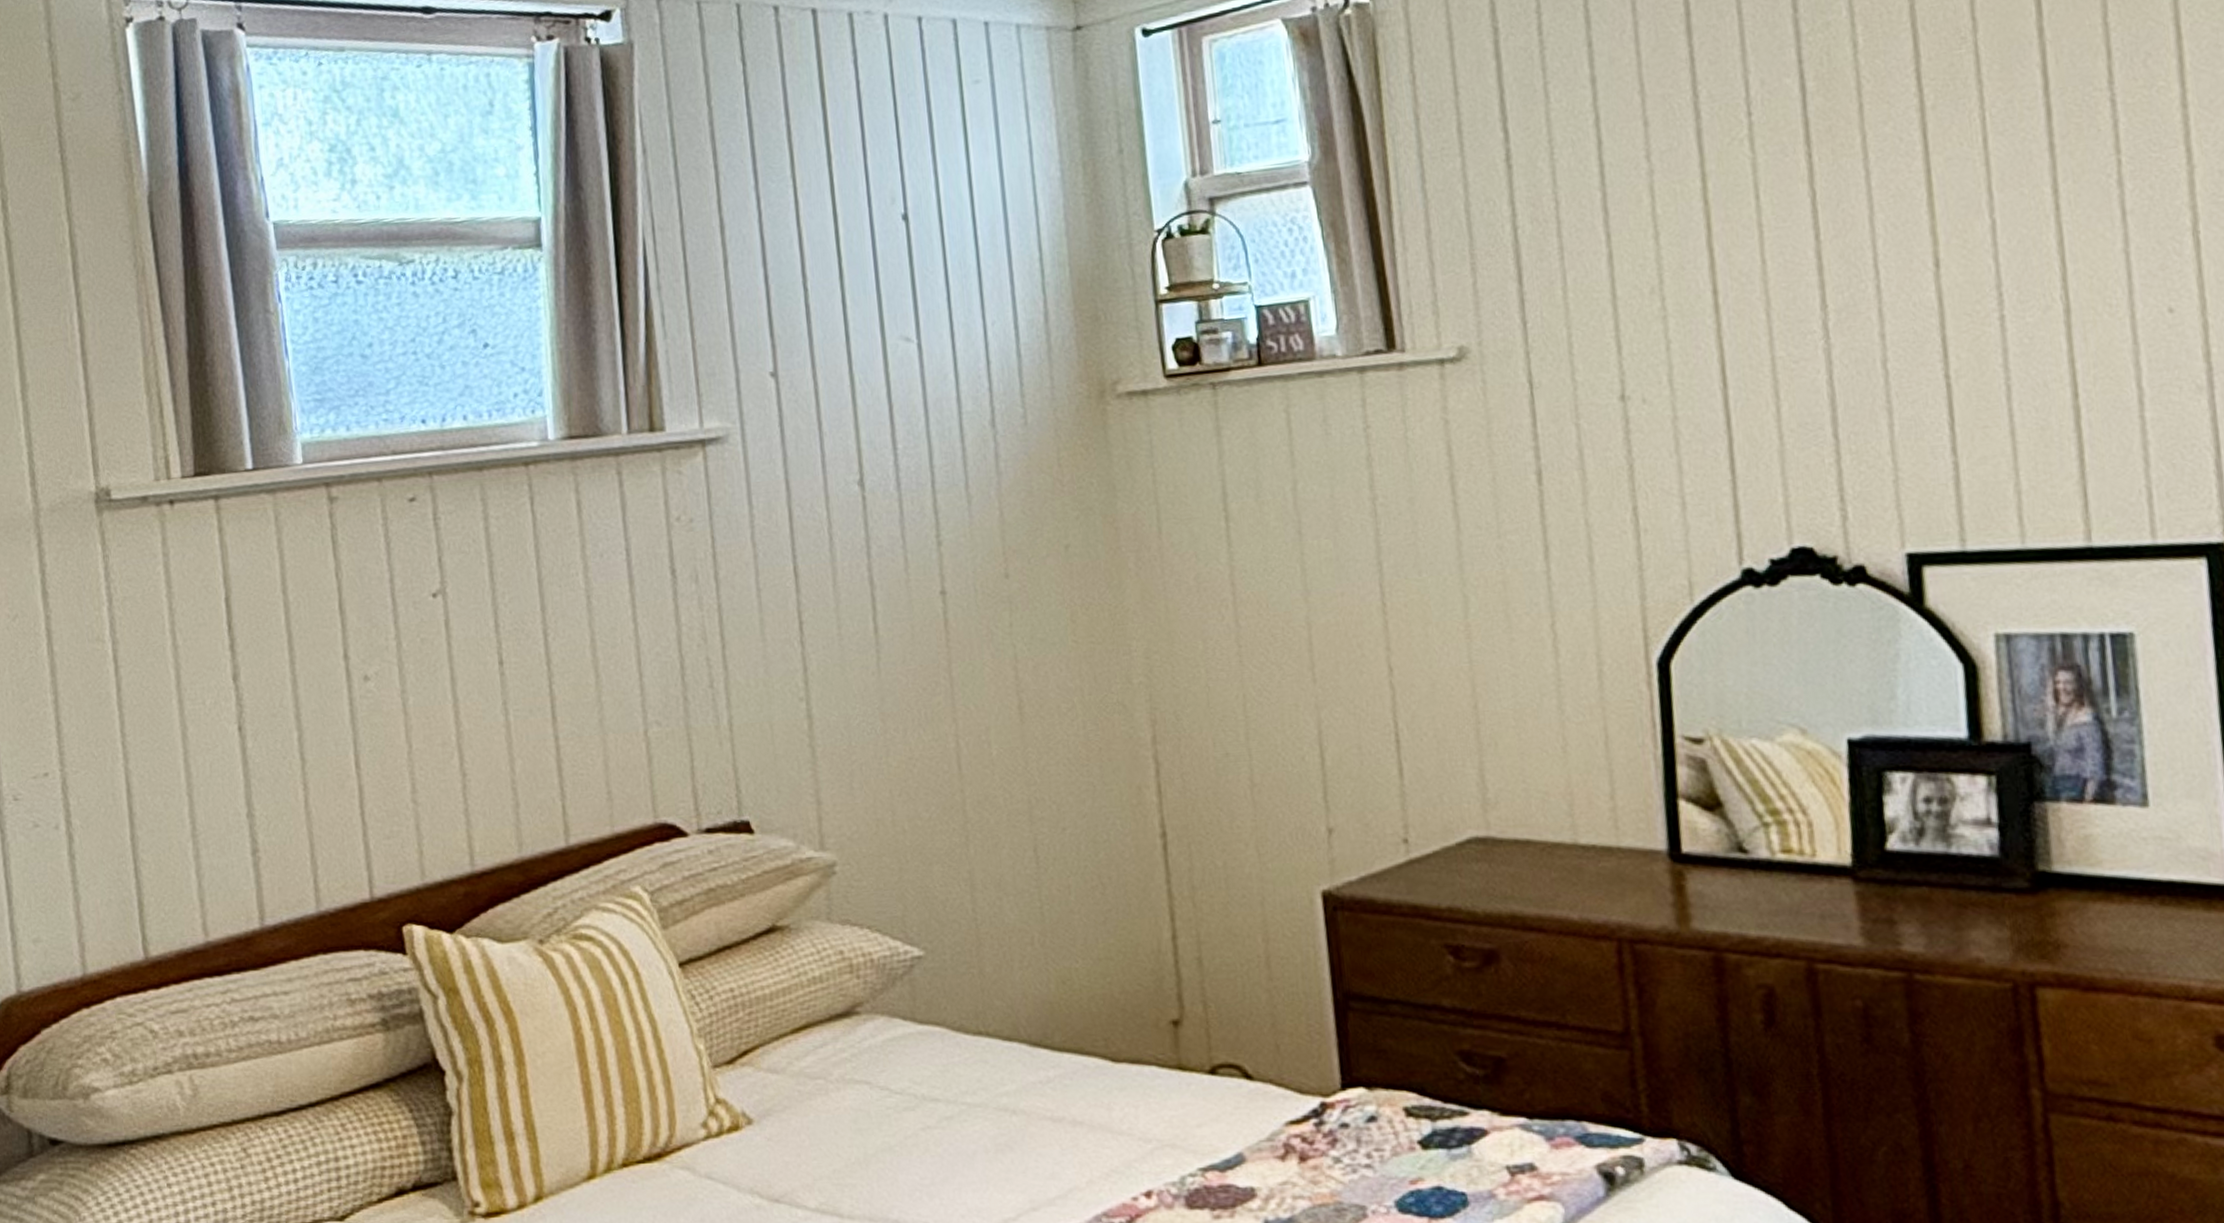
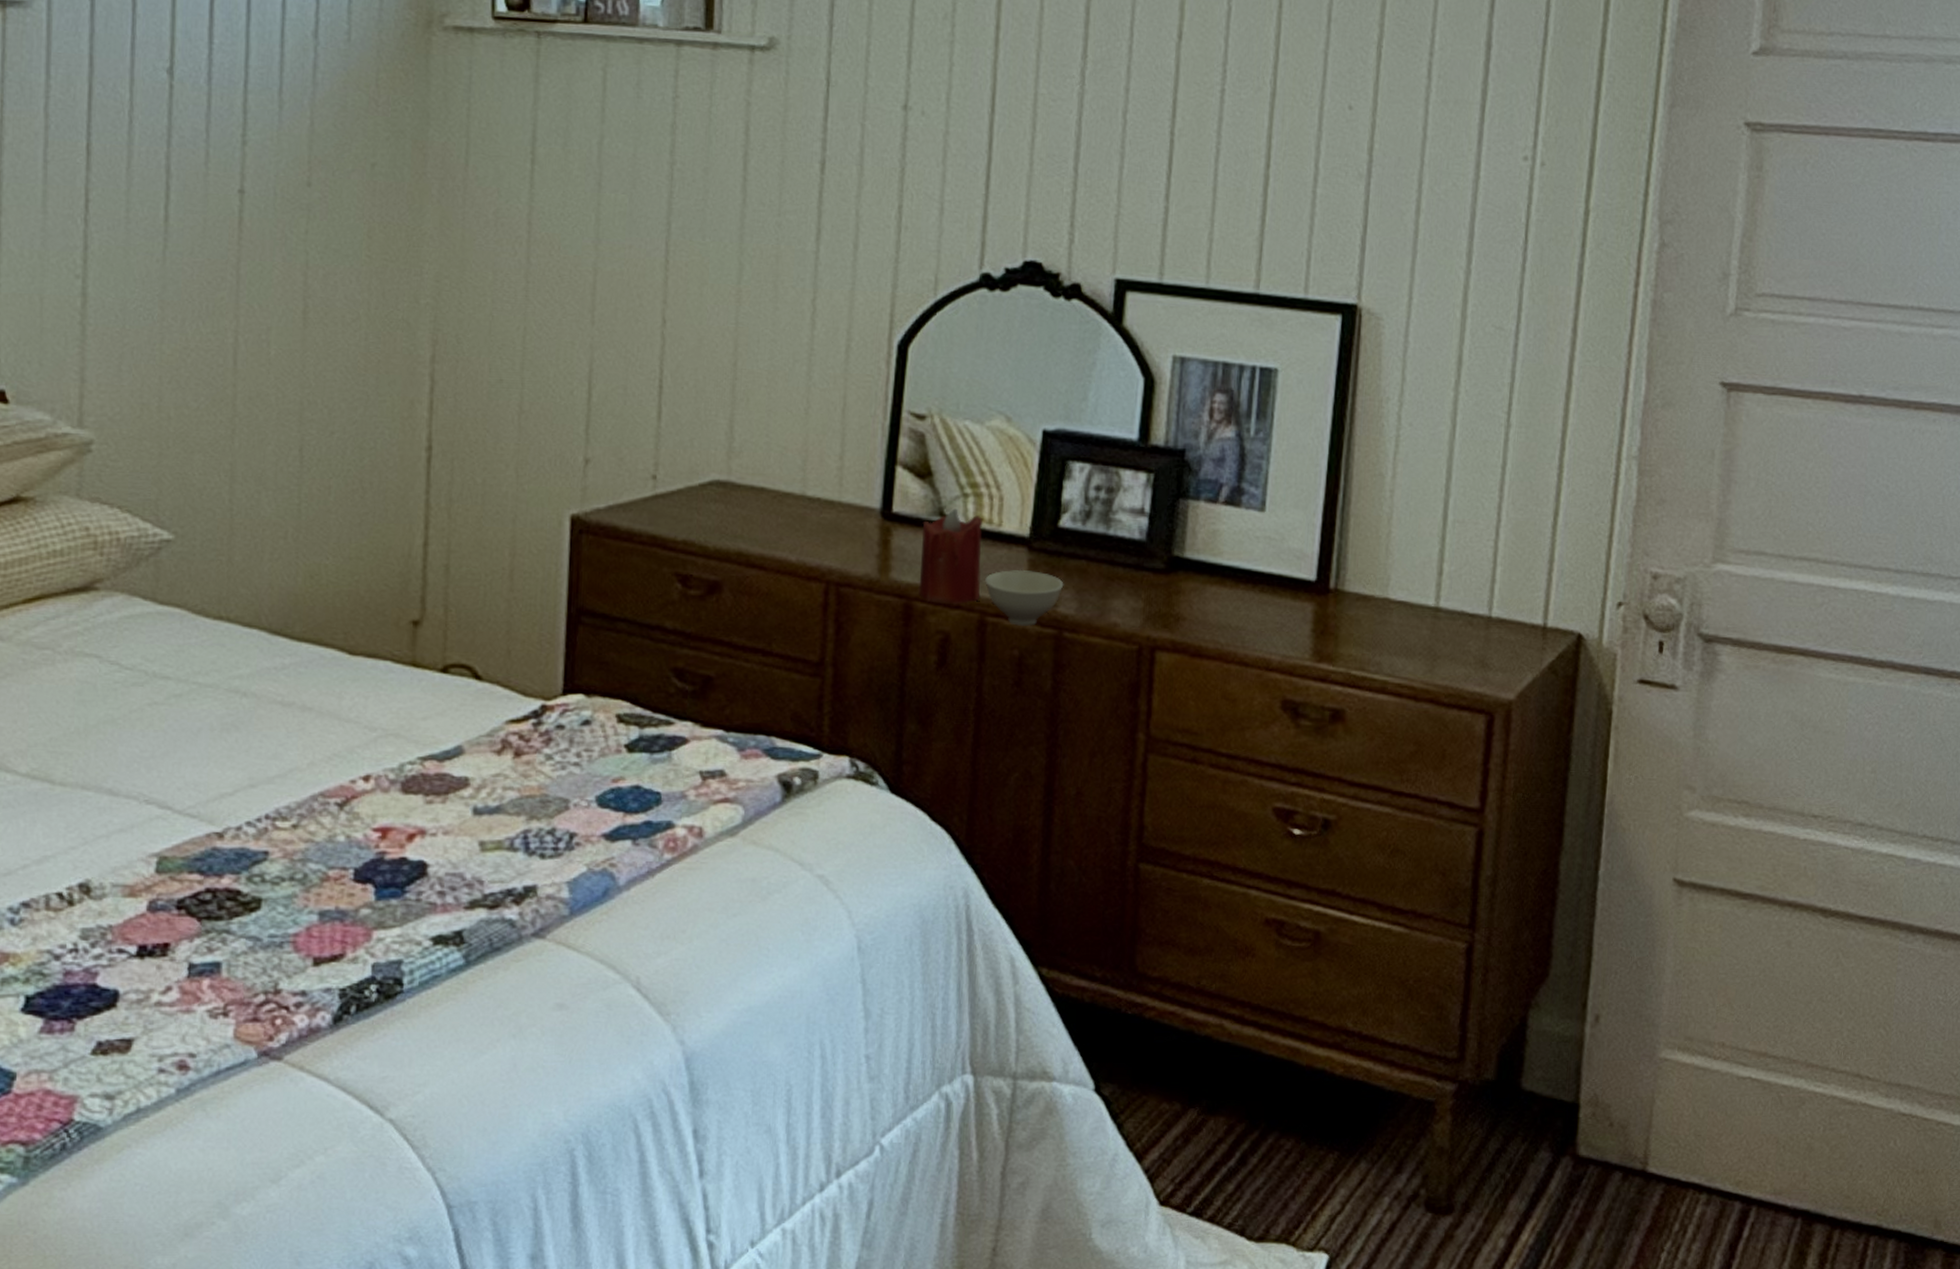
candle: none [1720,841,1803,954] -> present [918,508,984,605]
bowl: none [1805,904,1905,972] -> present [984,569,1064,626]

